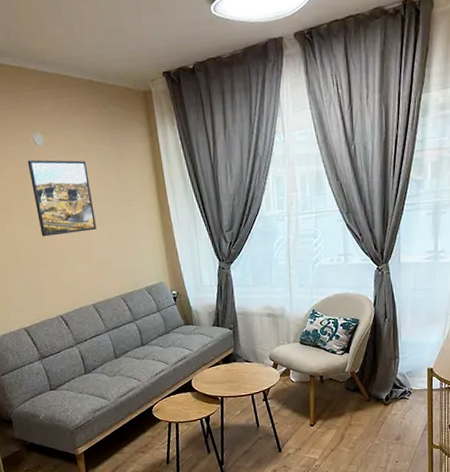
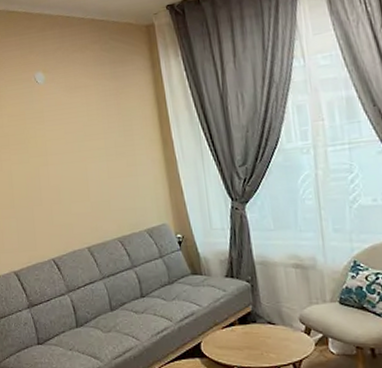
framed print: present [27,159,97,237] -> none [28,96,94,174]

